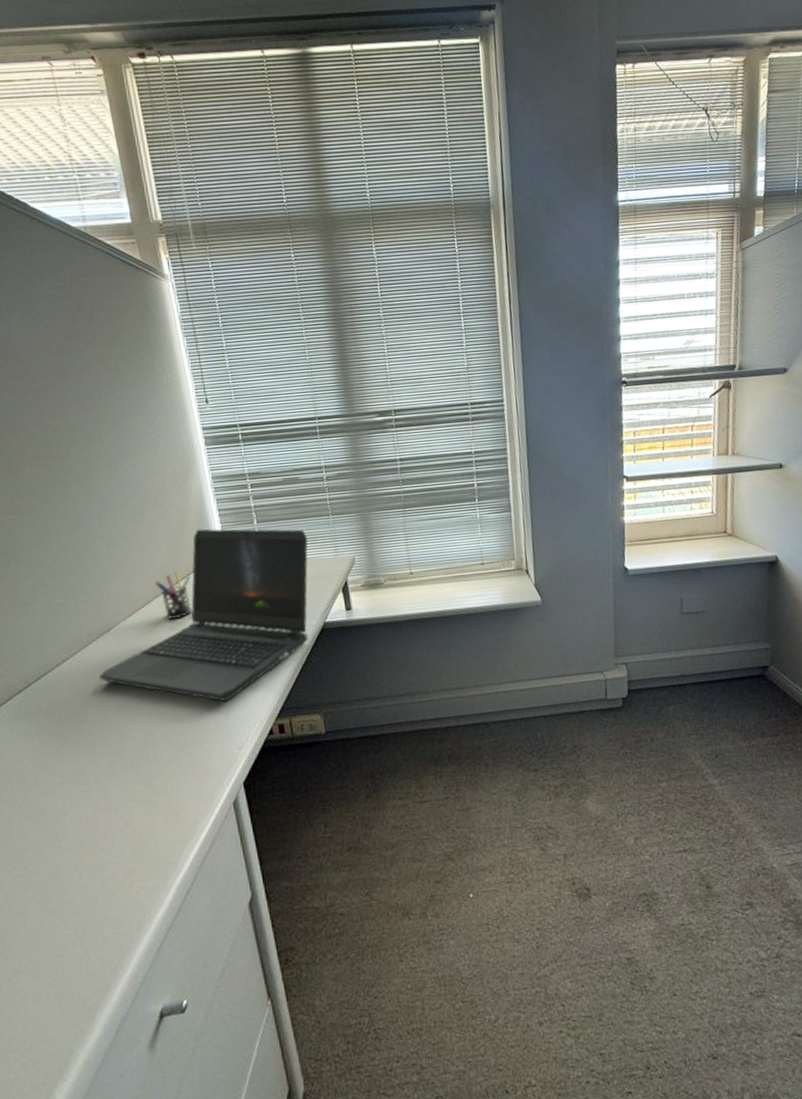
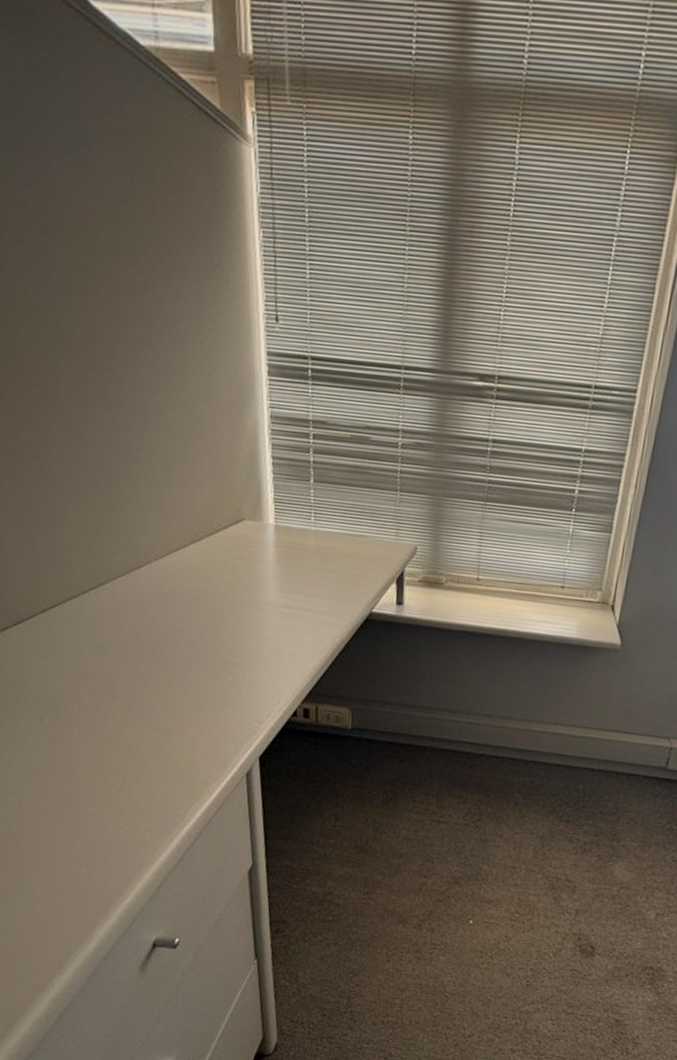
laptop computer: present [98,529,308,702] -> none [124,475,369,672]
pen holder: present [155,572,192,620] -> none [193,519,232,572]

